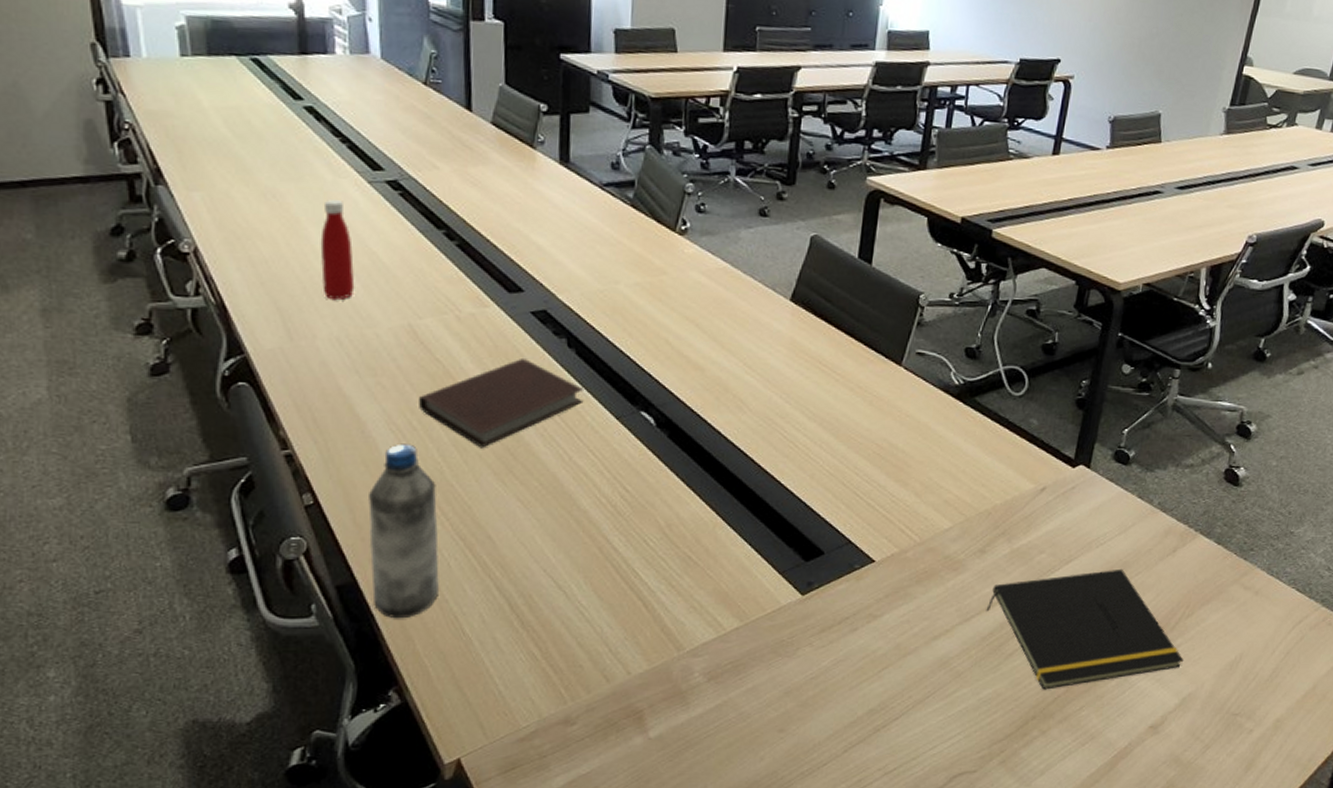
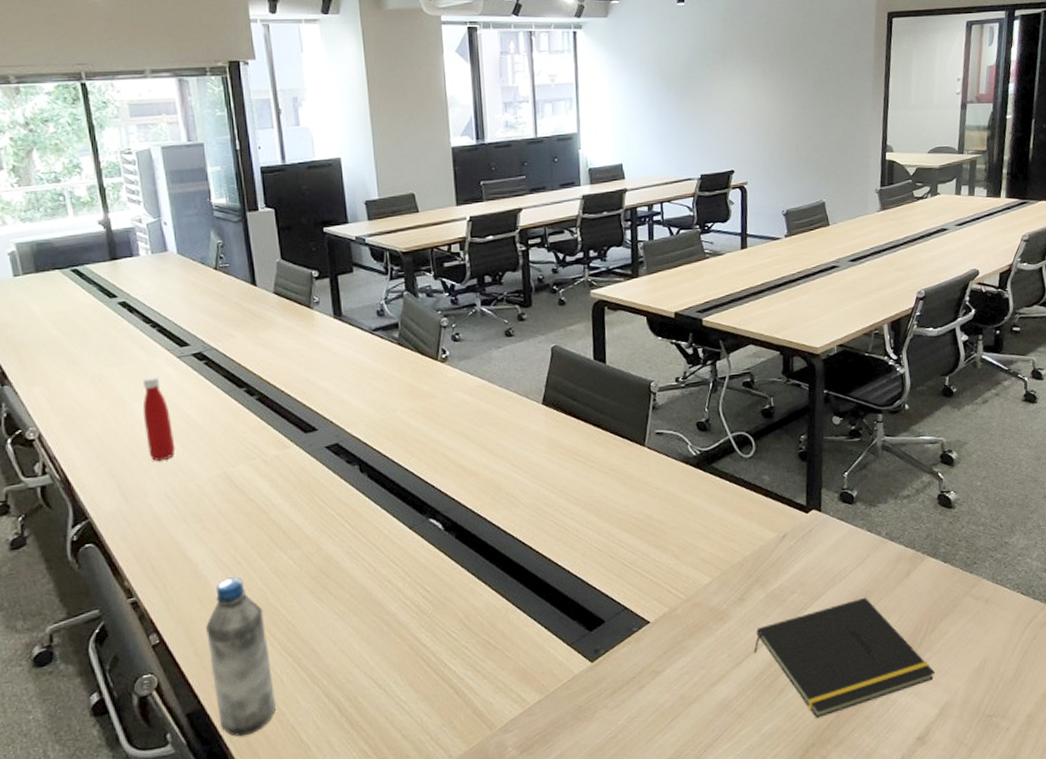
notebook: present [418,359,585,448] -> none [239,488,380,572]

